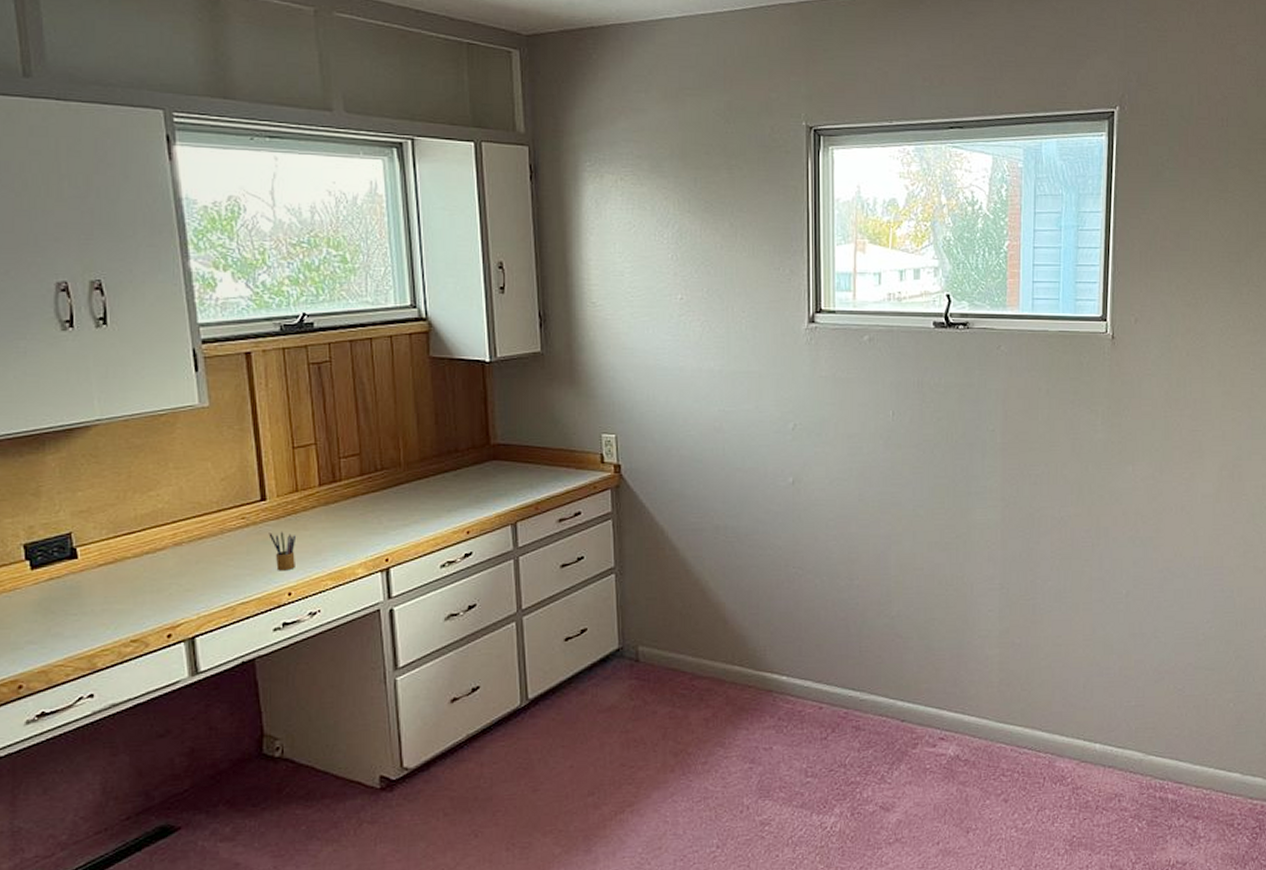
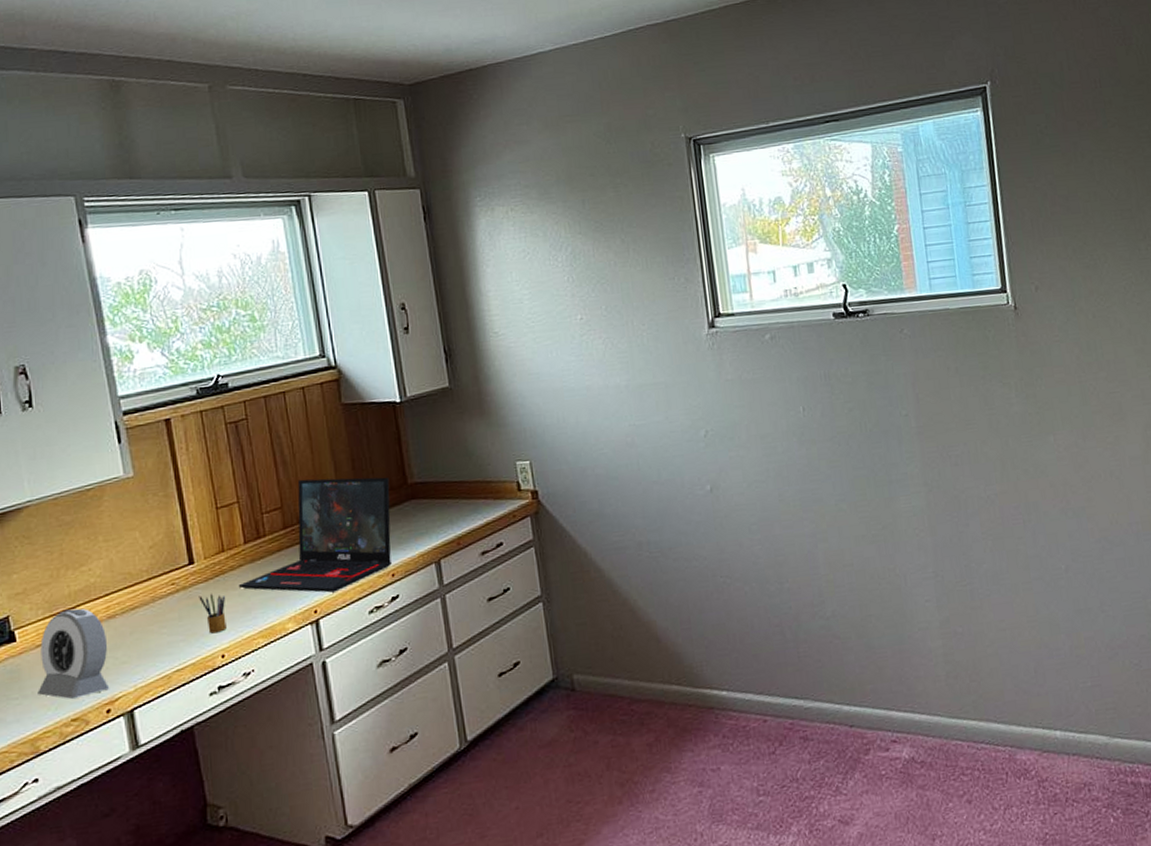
alarm clock: none [97,532,173,620] -> present [38,608,109,699]
laptop: none [309,428,472,543] -> present [238,477,392,593]

